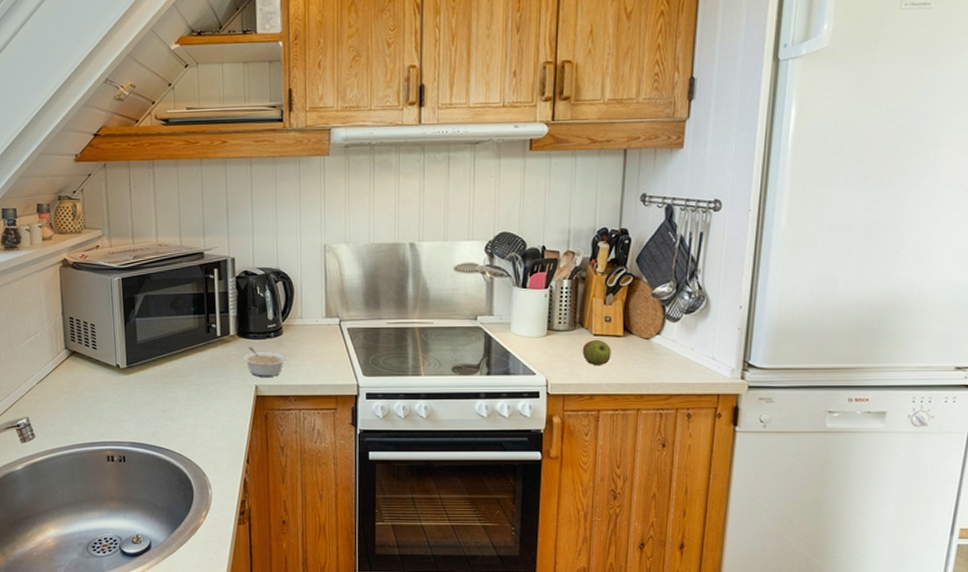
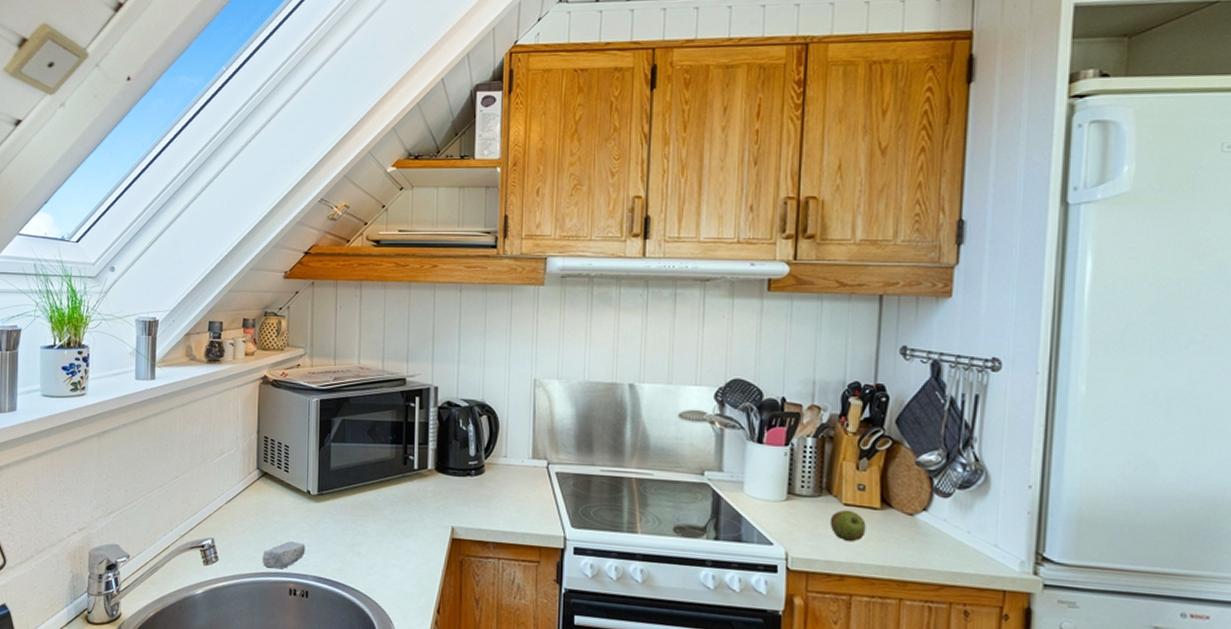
soap bar: none [78,413,120,439] -> present [262,541,306,569]
legume: present [243,347,287,377] -> none [441,484,488,519]

